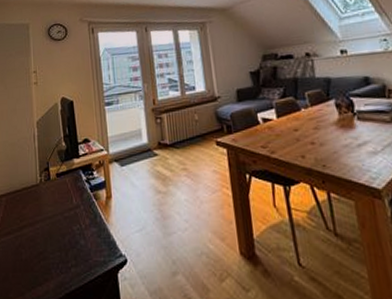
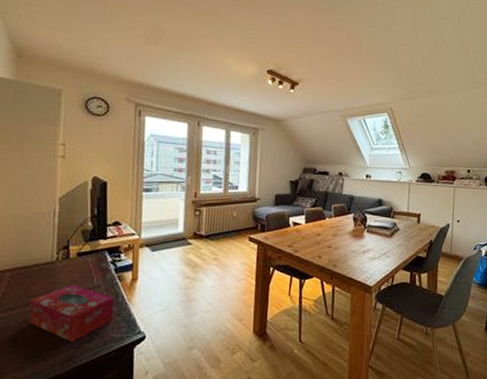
tissue box: none [23,206,94,267] -> present [29,284,114,342]

